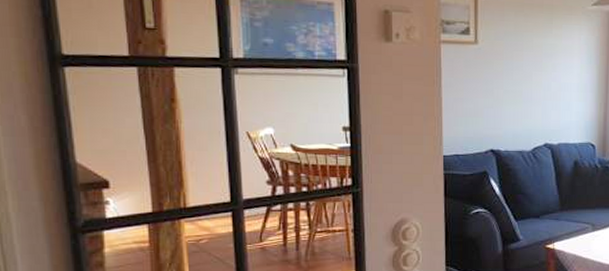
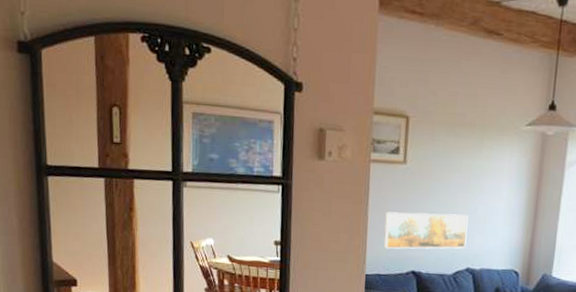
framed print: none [460,91,543,129] -> present [383,211,469,250]

